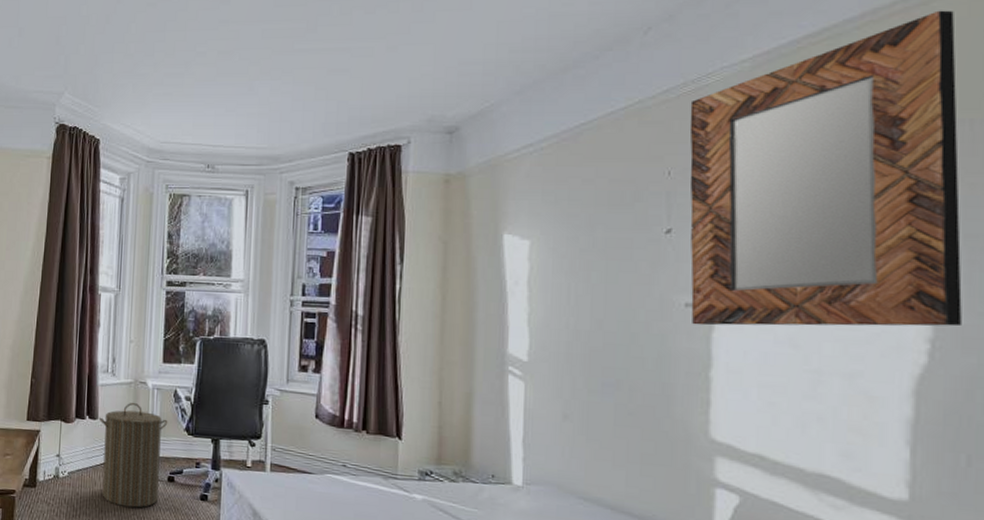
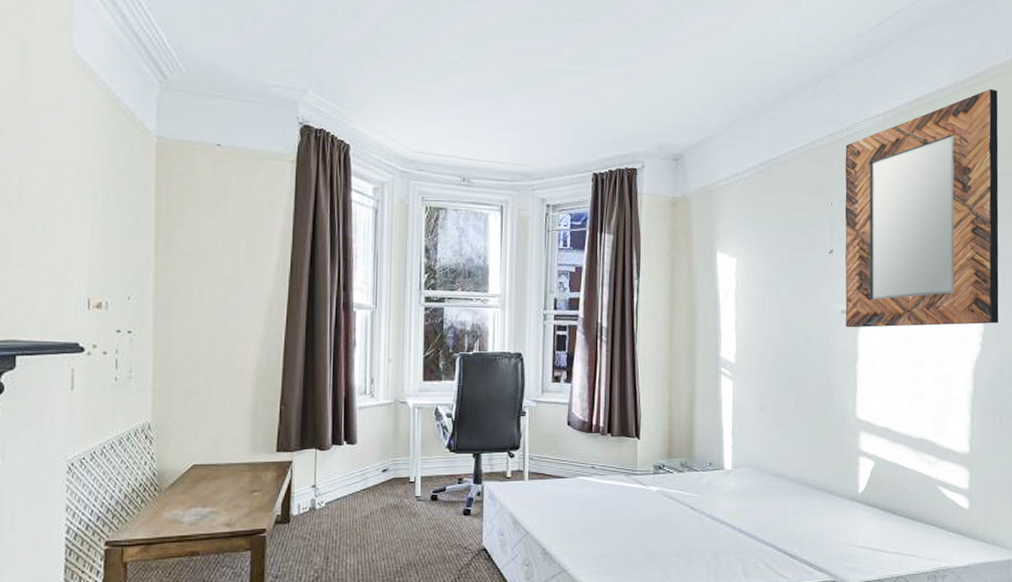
laundry hamper: present [98,403,168,508] -> none [357,424,430,531]

